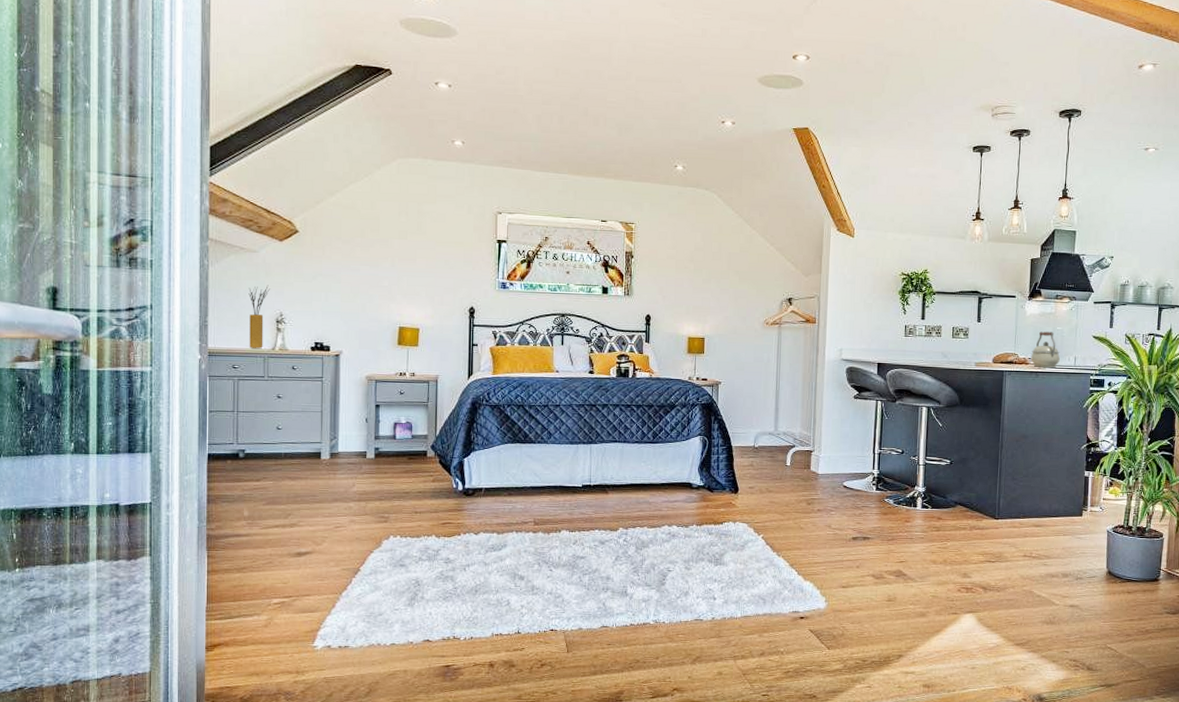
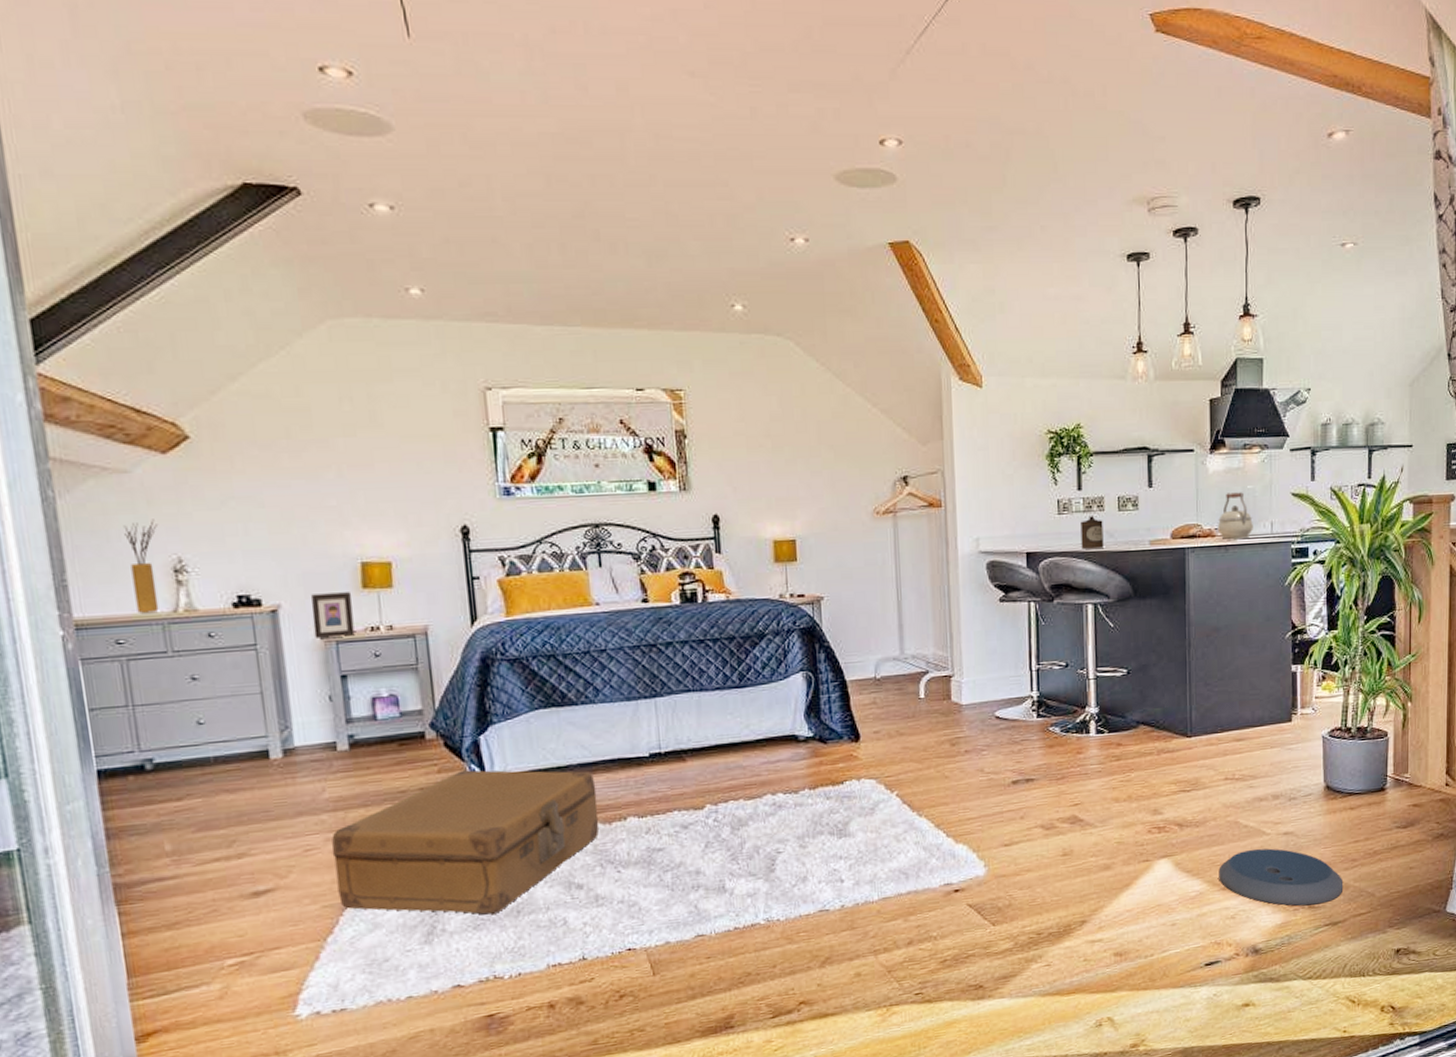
suitcase: none [353,482,542,590] -> present [331,770,599,915]
picture frame: none [362,346,390,378] -> present [311,592,355,638]
canister: none [921,340,940,365] -> present [1081,516,1104,549]
robot vacuum: none [1013,615,1119,668] -> present [1219,848,1344,906]

